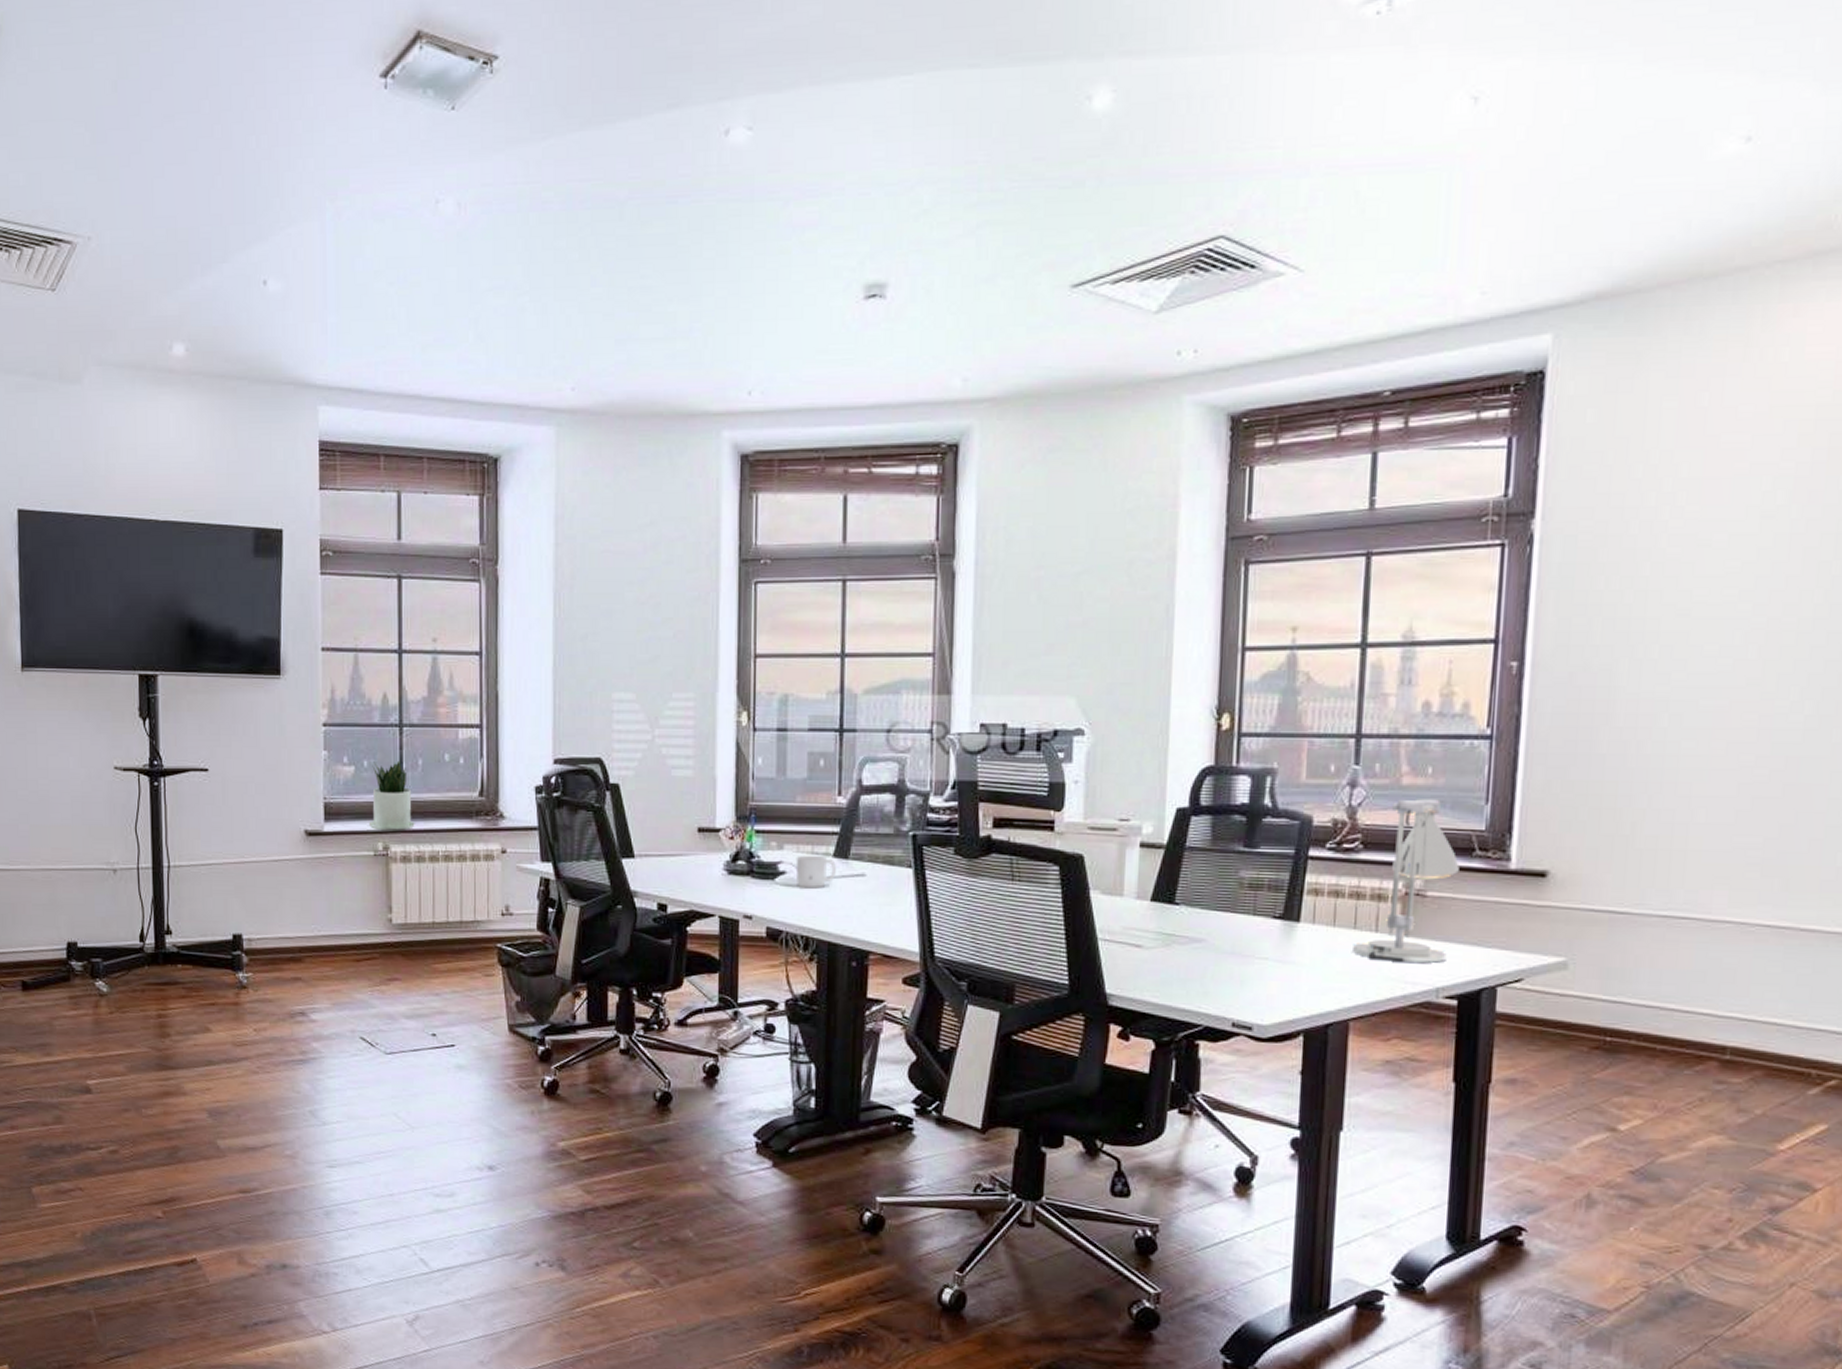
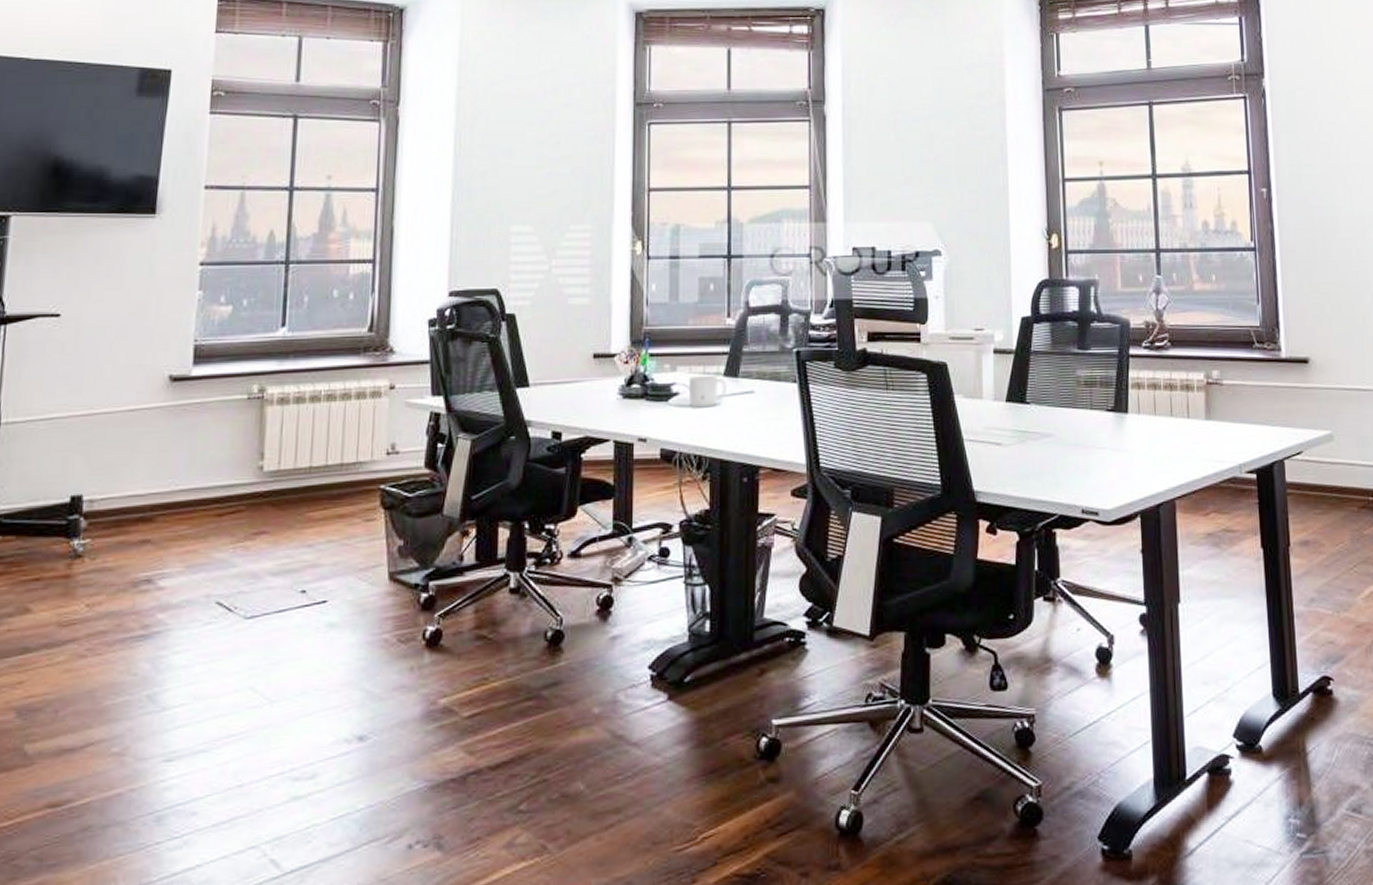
planter: present [368,760,415,832] -> none [243,298,296,373]
desk lamp: present [1353,799,1460,963] -> none [1172,302,1245,444]

